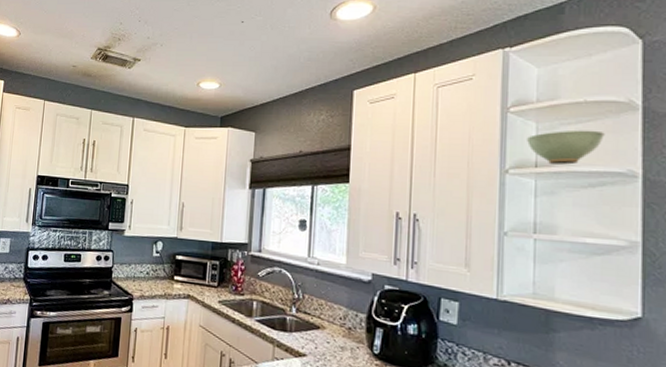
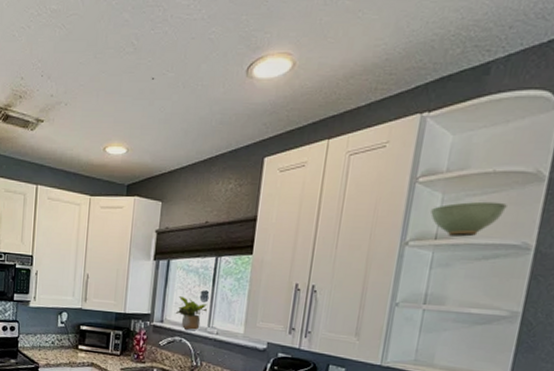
potted plant: none [273,225,307,261] -> present [175,296,208,331]

